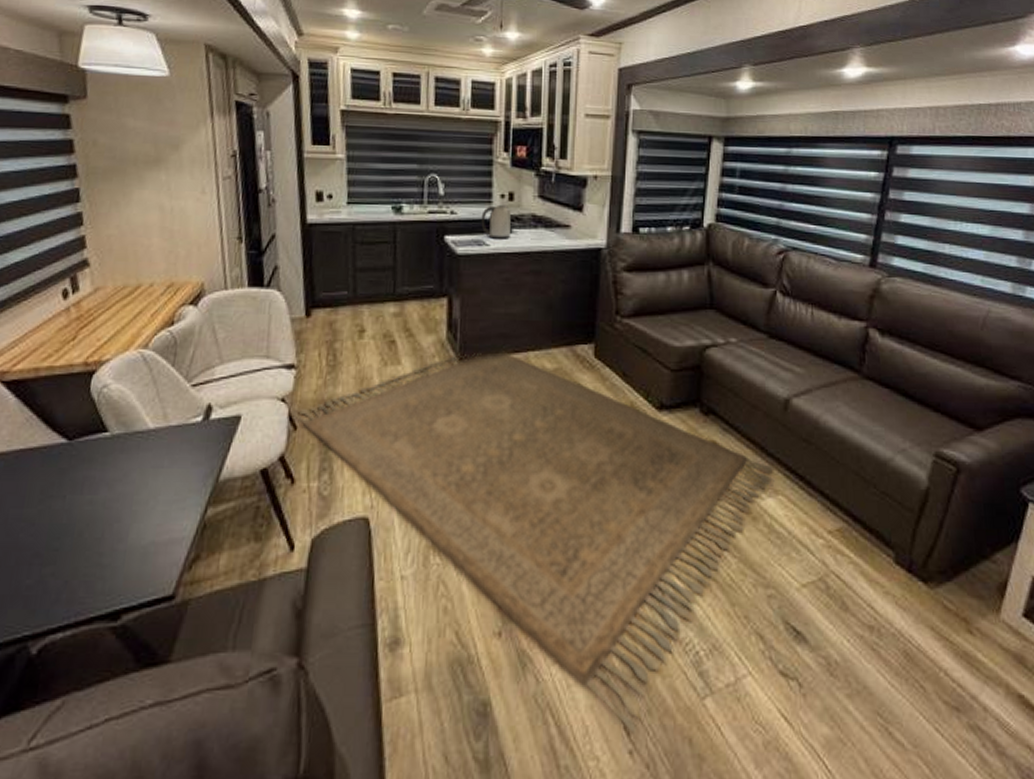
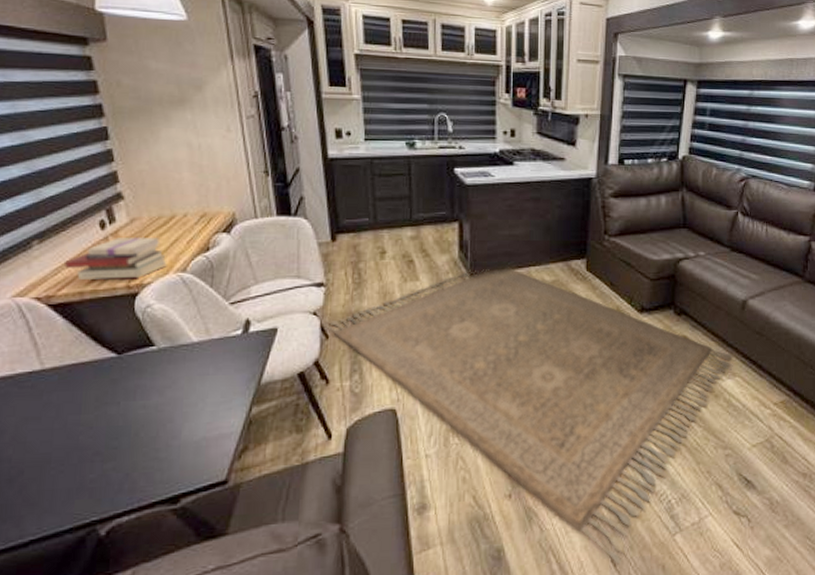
books: none [21,307,129,356] -> present [63,236,167,281]
kettle: present [481,205,512,239] -> none [486,141,514,171]

